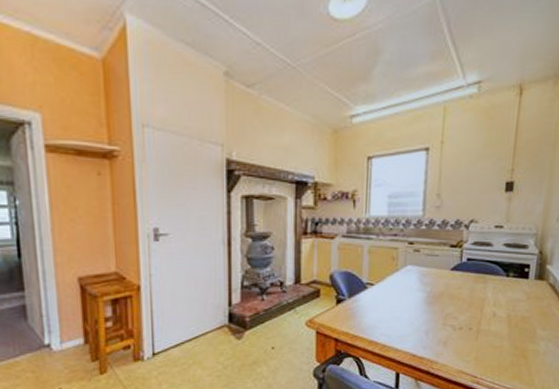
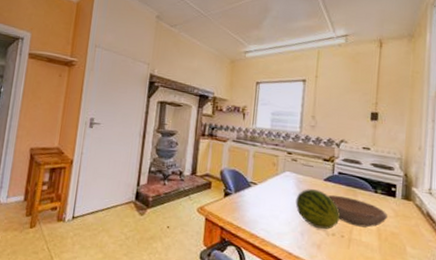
fruit: none [419,282,468,325] -> present [295,189,340,230]
bowl: none [455,285,519,316] -> present [328,194,387,228]

